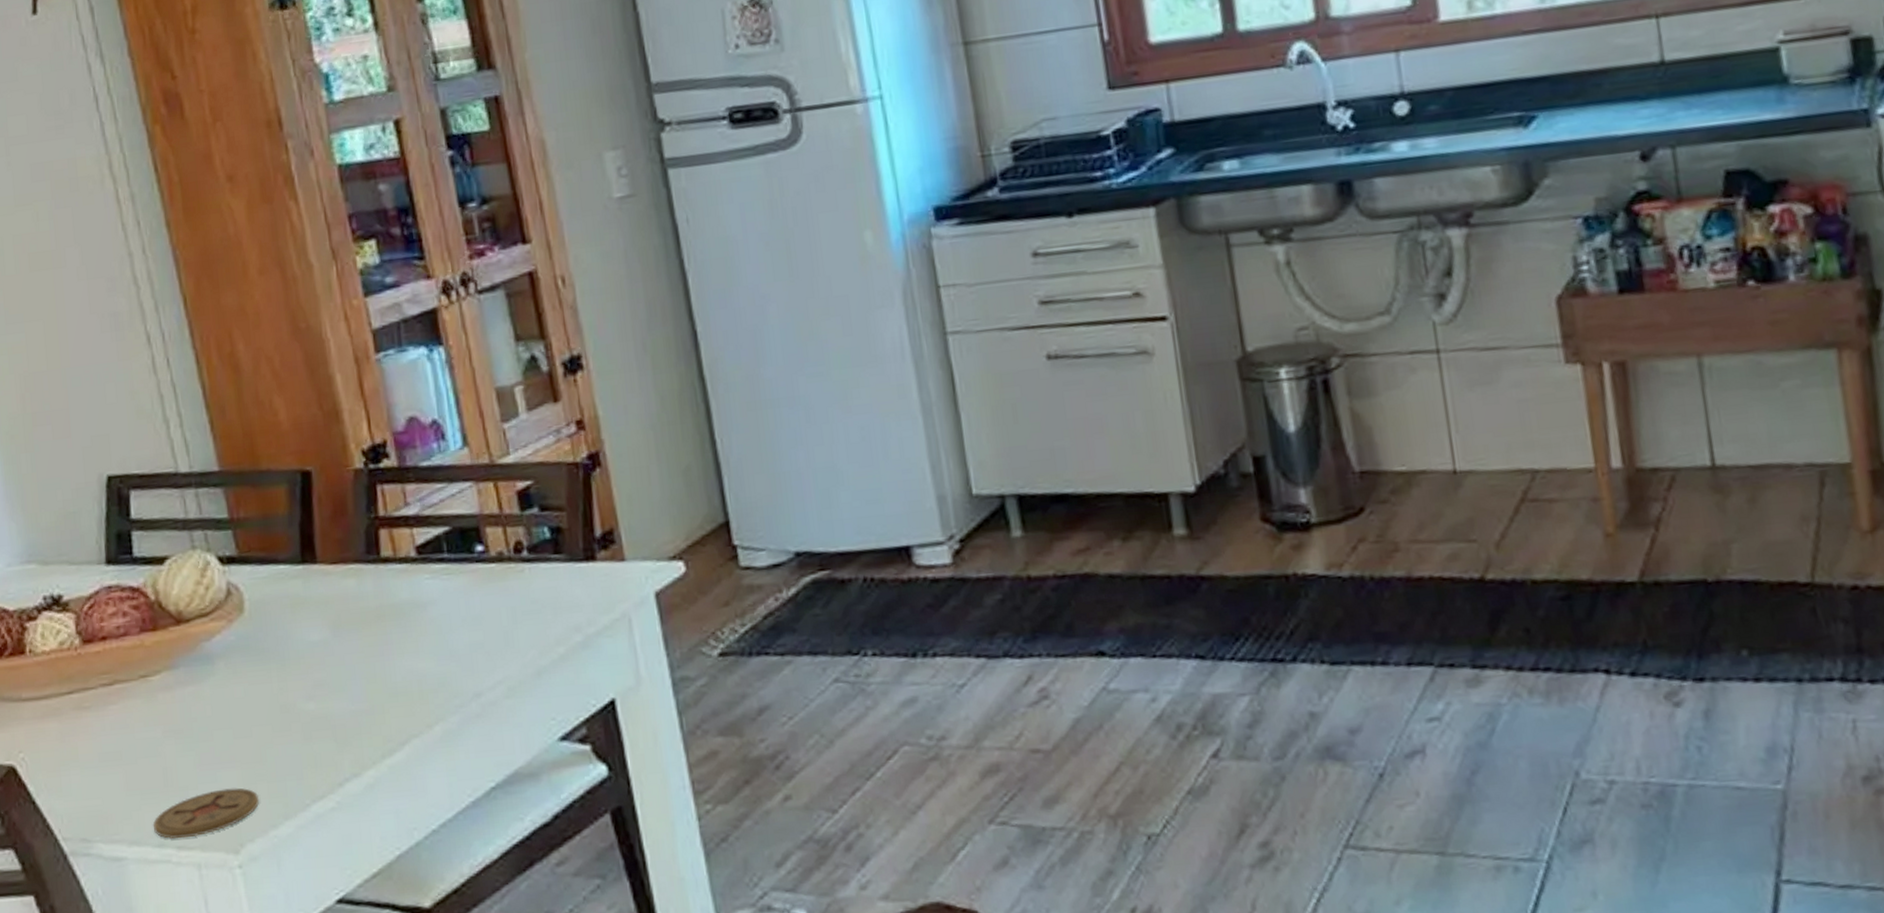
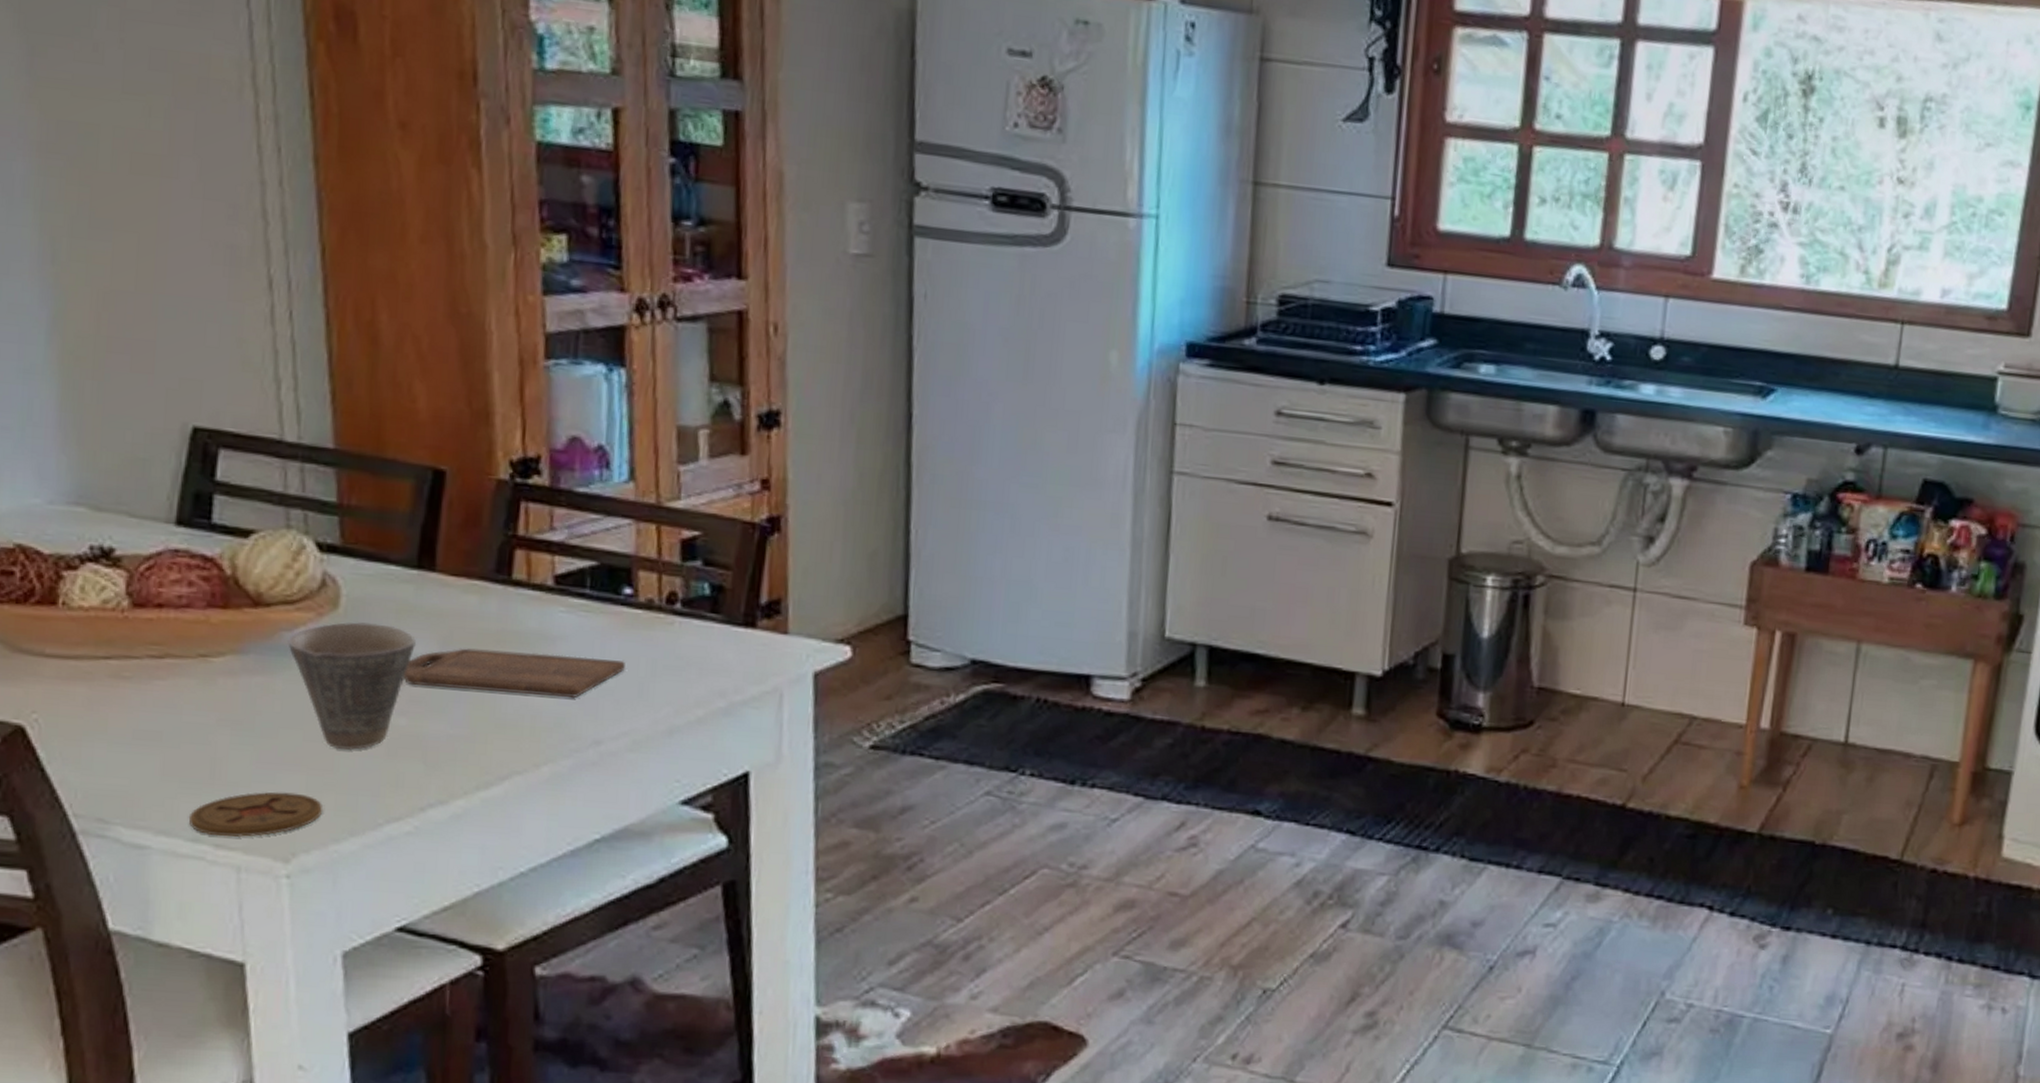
cup: none [208,619,313,742] -> present [288,622,417,751]
cutting board: none [305,613,490,670] -> present [403,648,625,698]

